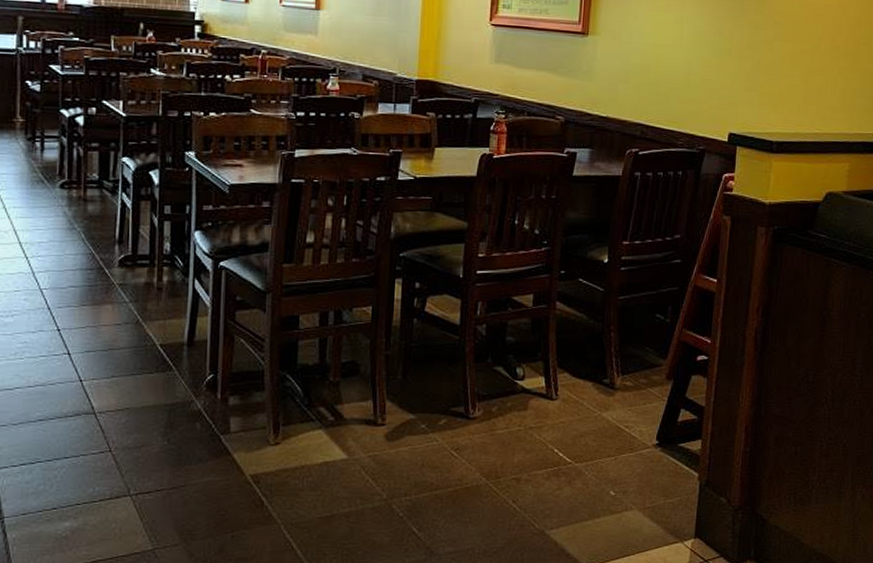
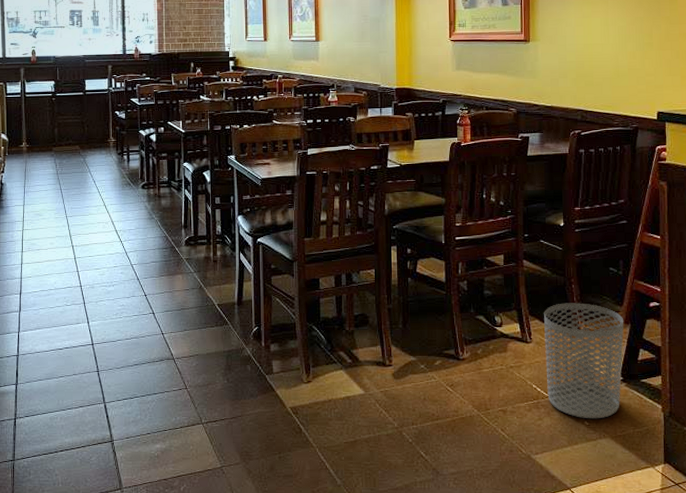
waste bin: none [570,354,667,489] -> present [544,303,624,419]

